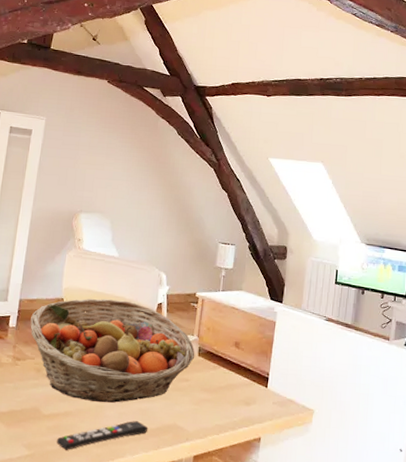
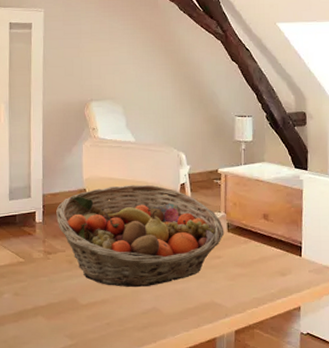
remote control: present [56,421,149,450] -> none [97,302,187,337]

